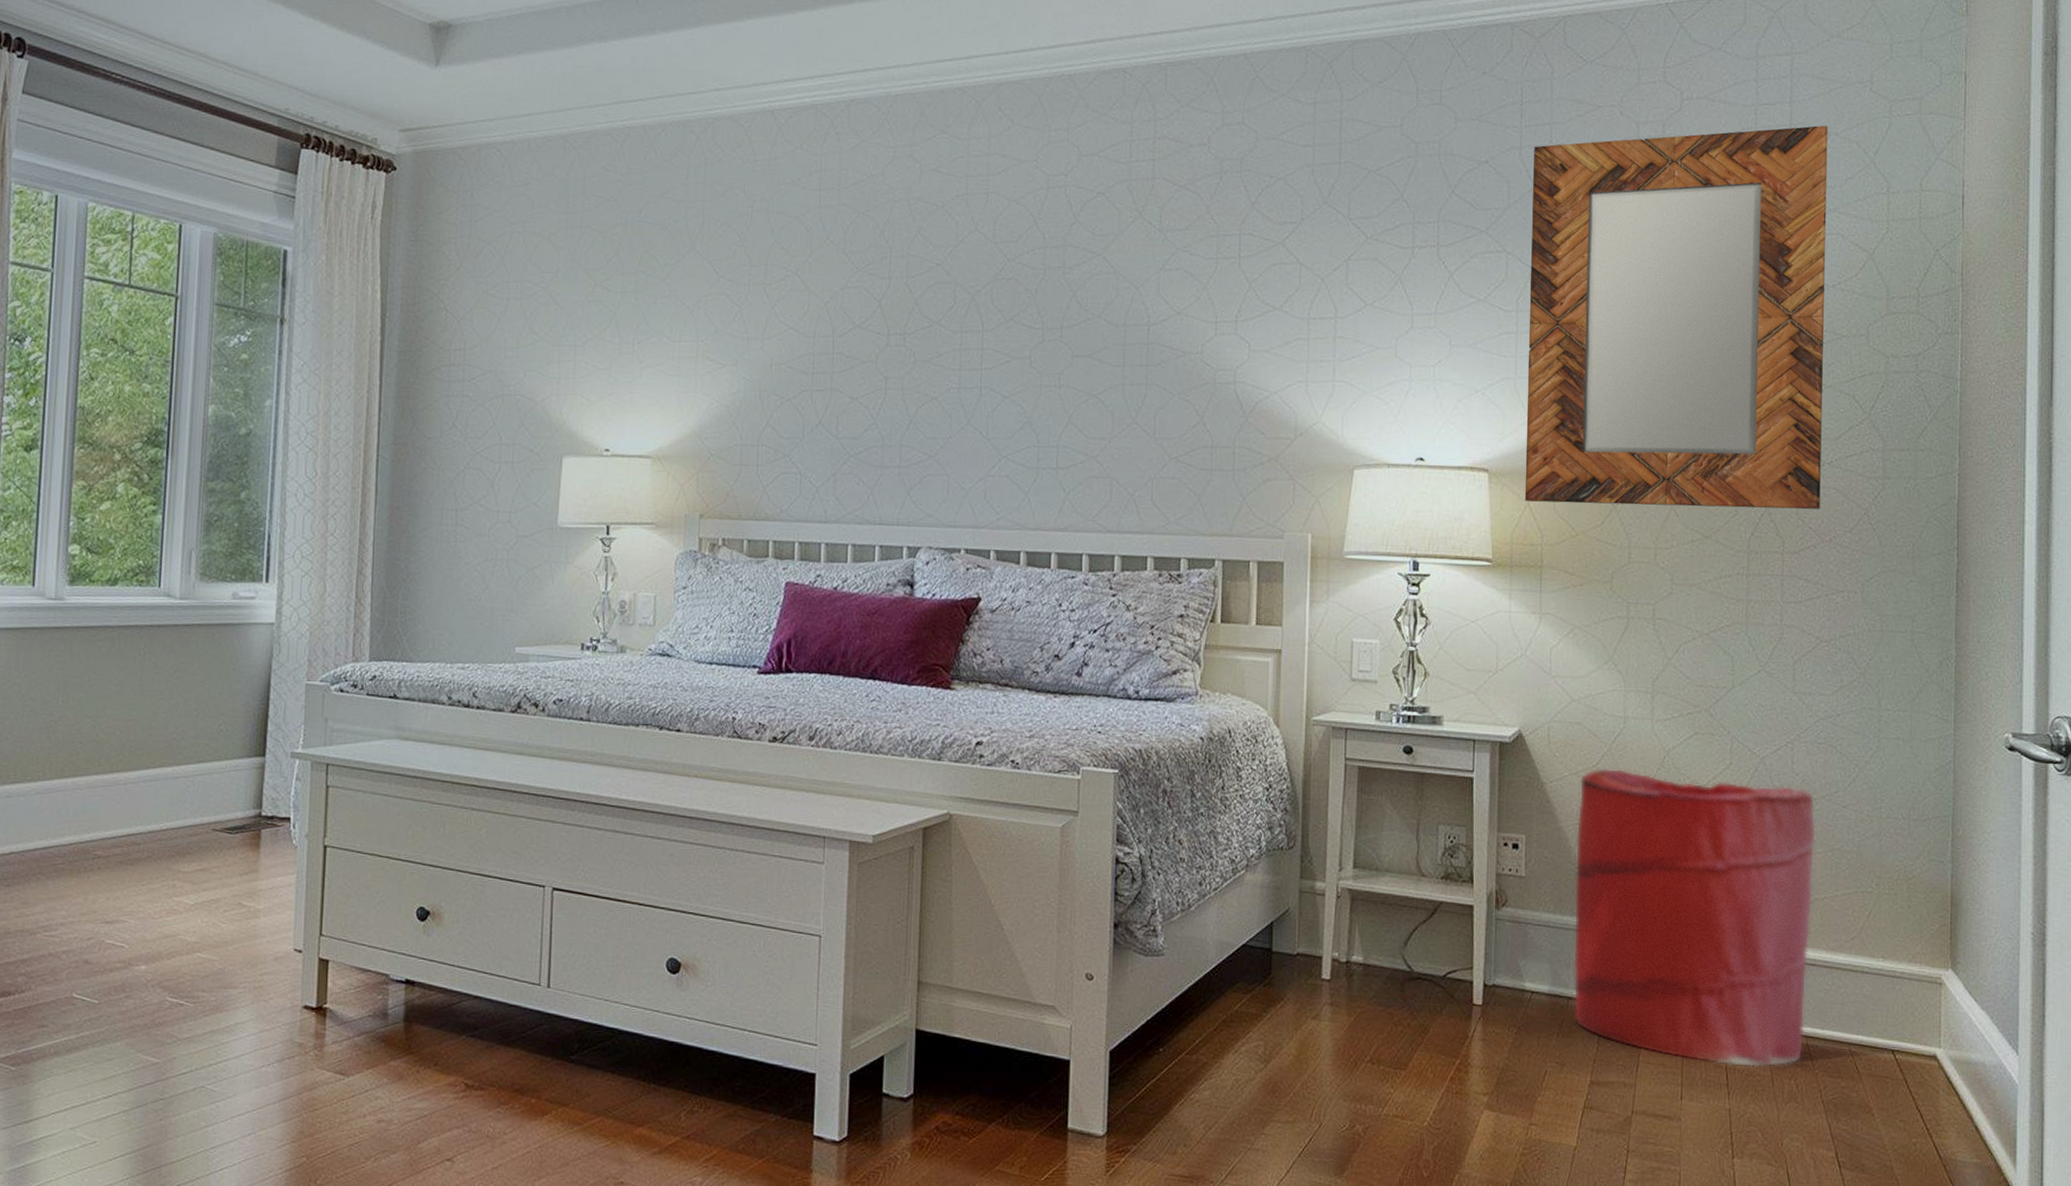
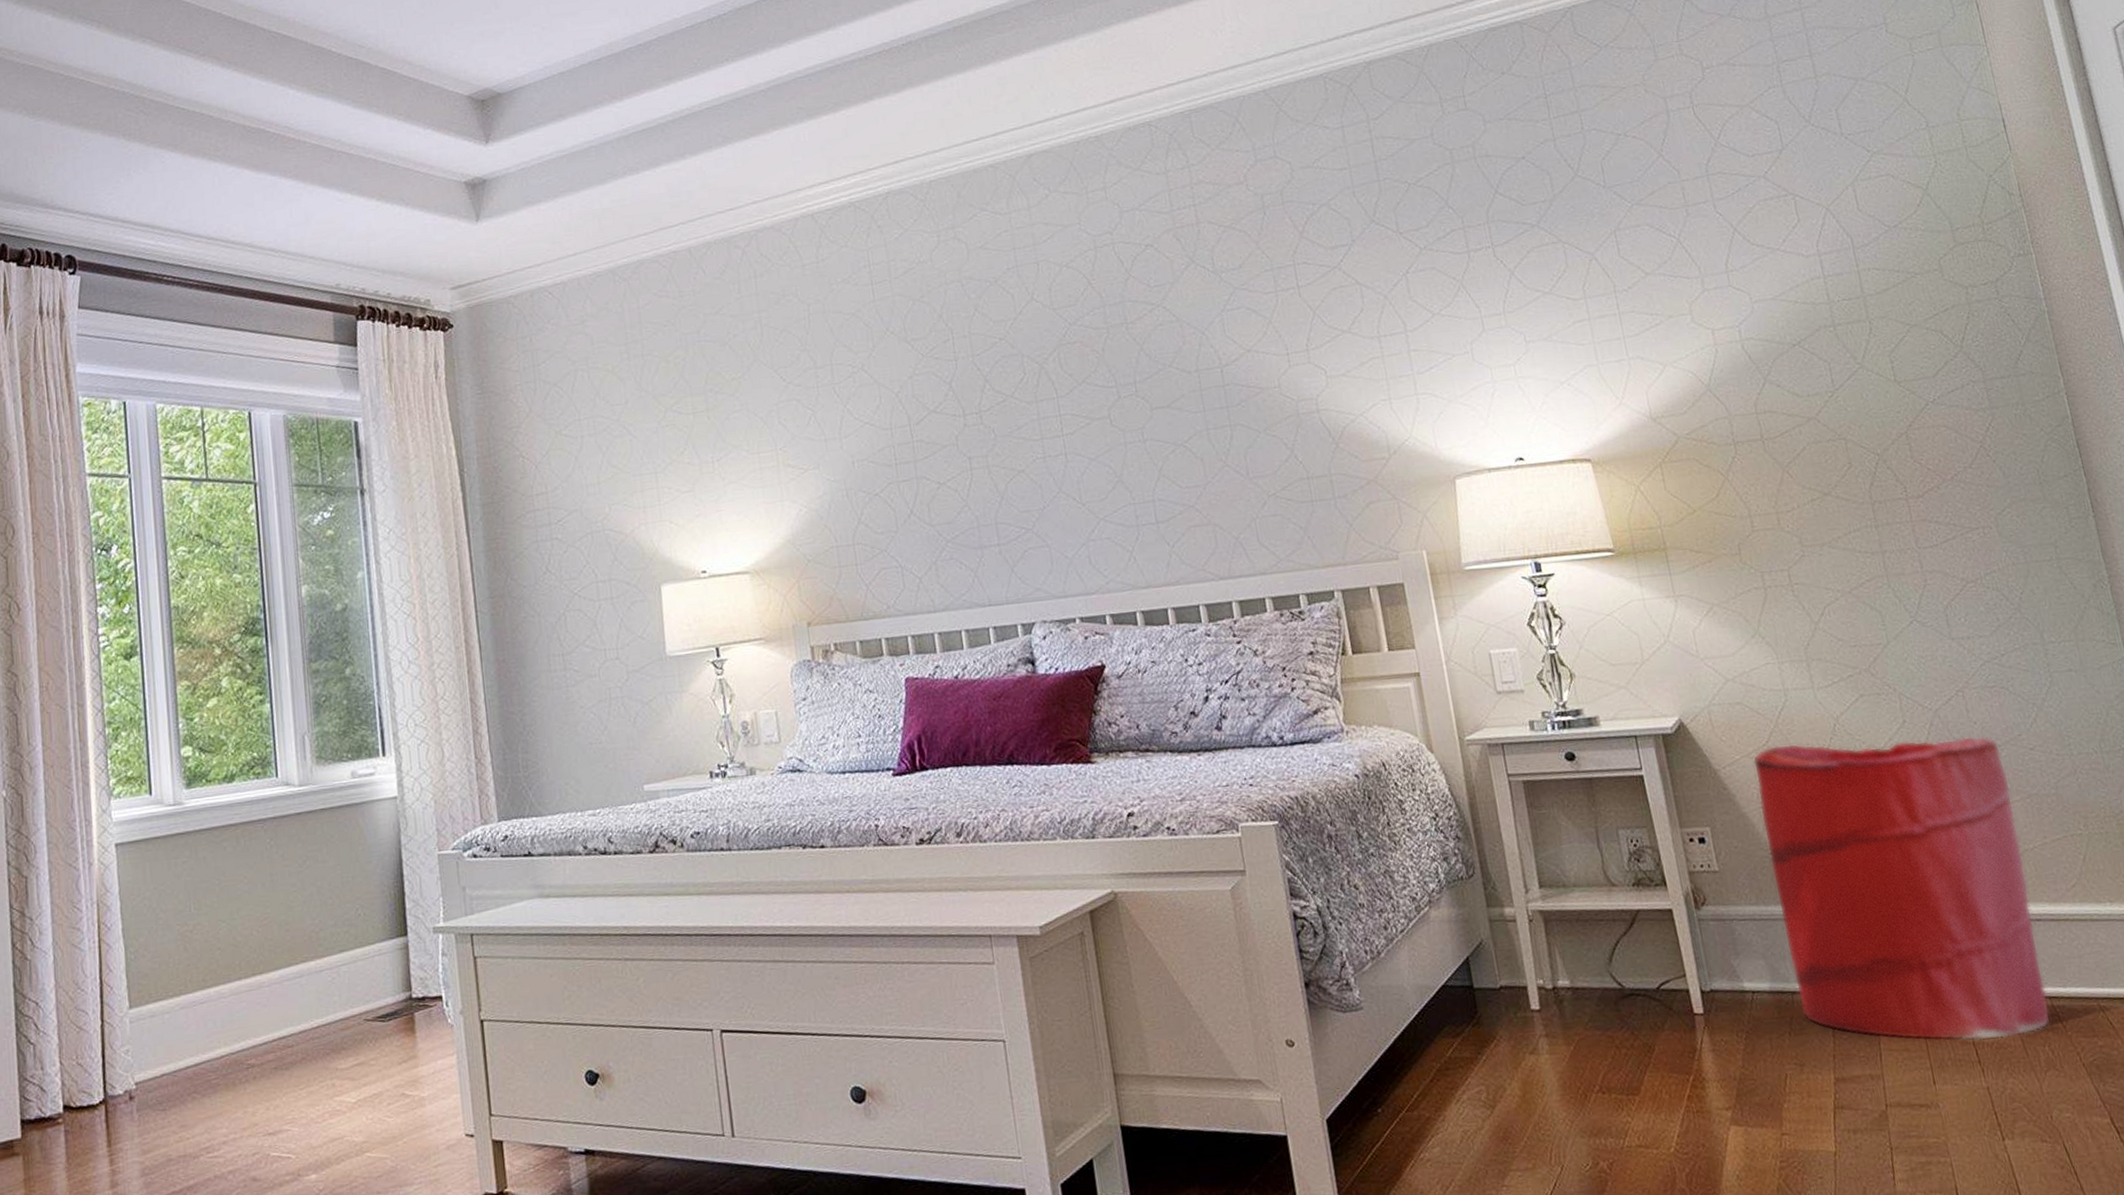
home mirror: present [1524,125,1828,510] -> none [1567,72,1934,486]

